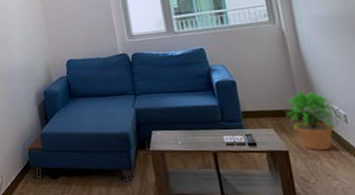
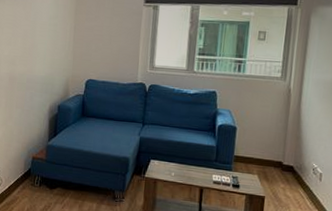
potted plant: present [285,90,342,150] -> none [272,145,317,201]

